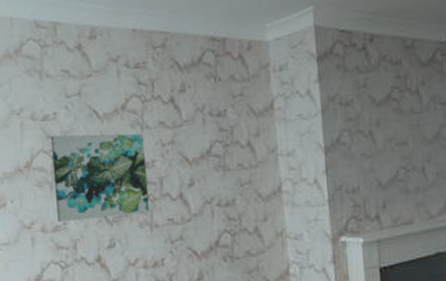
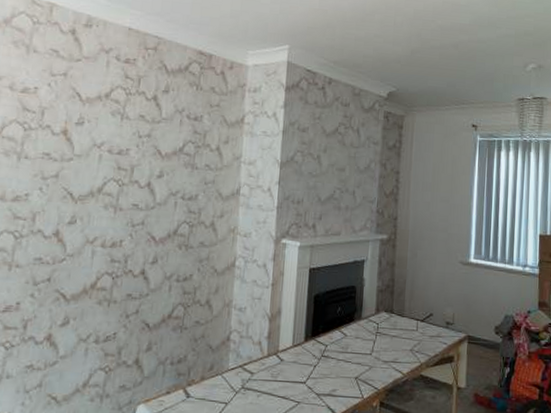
wall art: present [50,133,149,223] -> none [19,108,122,196]

